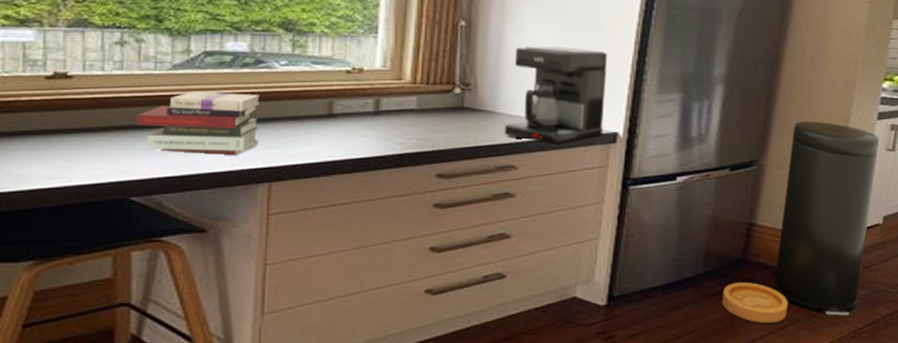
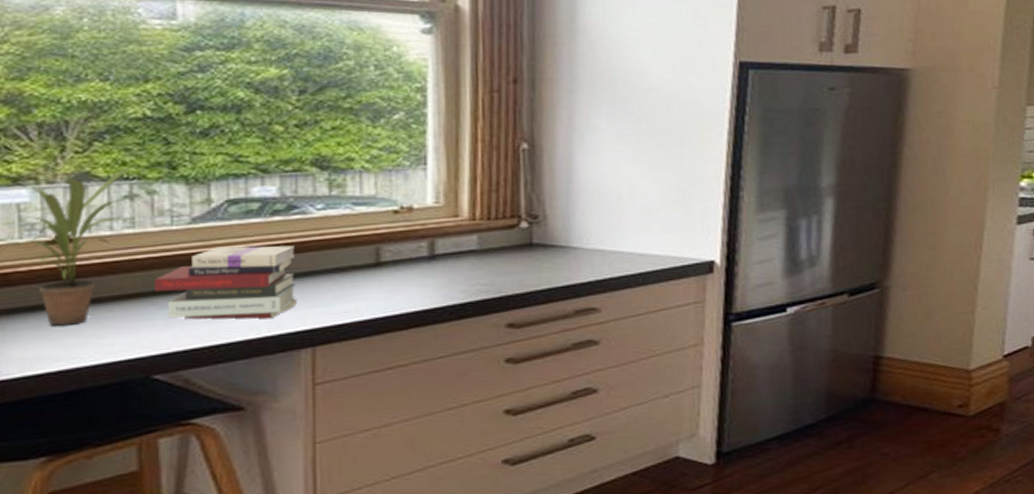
potted plant: none [23,17,127,149] -> present [21,166,137,326]
coffee maker: present [504,45,608,145] -> none [581,164,698,280]
pet bowl: present [722,282,788,323] -> none [850,425,928,473]
pedal bin: present [774,122,880,317] -> none [909,231,1022,459]

